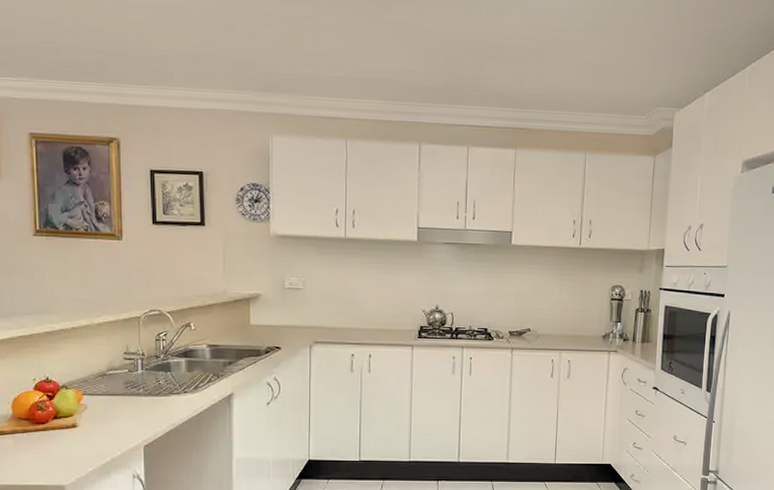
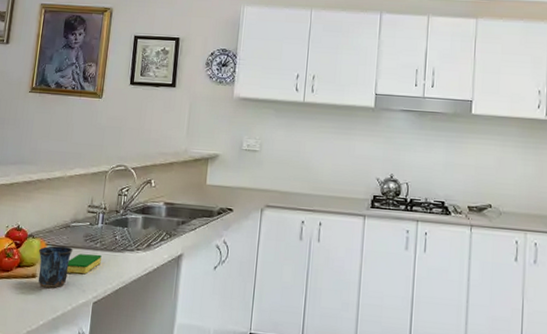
mug: none [74,394,114,436] -> present [38,245,73,288]
dish sponge: none [110,400,147,420] -> present [67,253,102,275]

